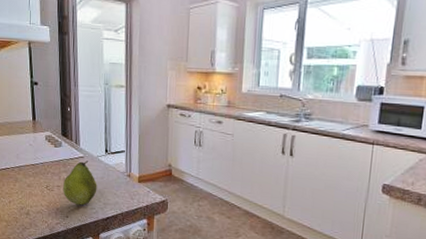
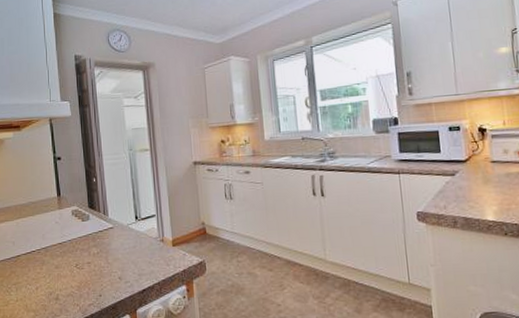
fruit: present [62,161,97,206] -> none [93,231,130,281]

